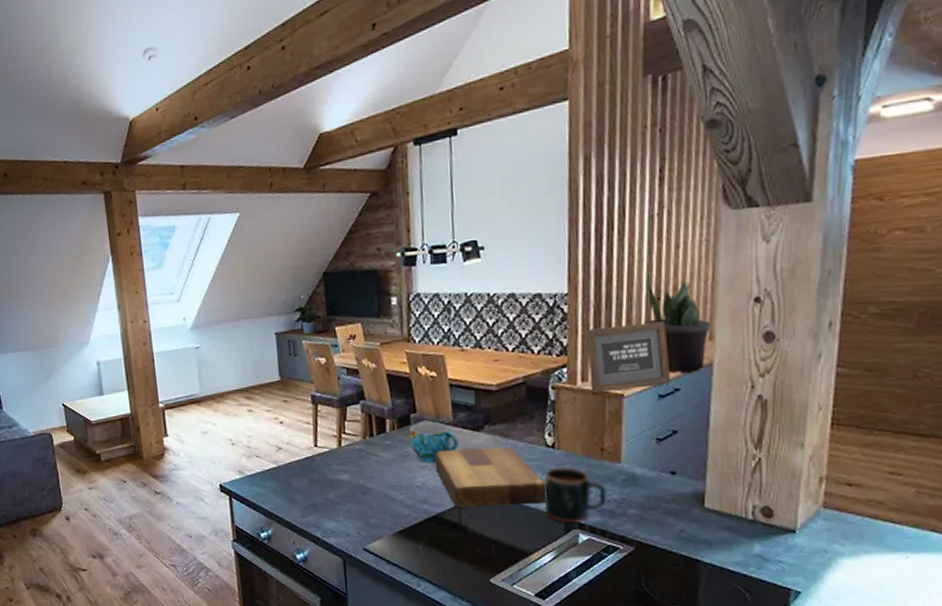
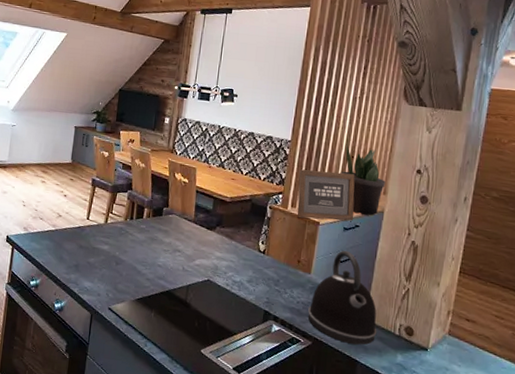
cup: present [409,422,459,463] -> none [159,216,196,249]
cutting board: present [435,446,546,508] -> none [175,240,255,296]
mug: present [543,466,607,524] -> none [251,268,298,315]
kettle: none [624,424,722,541] -> present [307,250,377,346]

